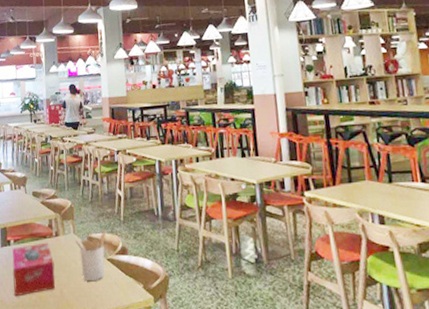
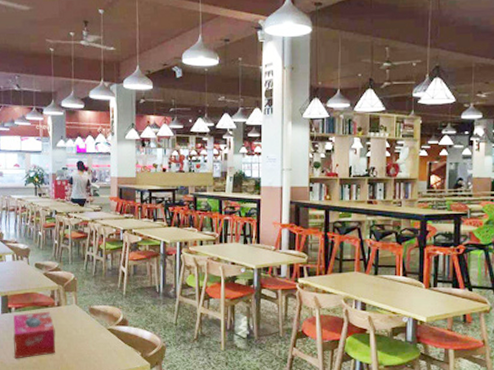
utensil holder: present [75,230,107,282] -> none [77,303,108,348]

